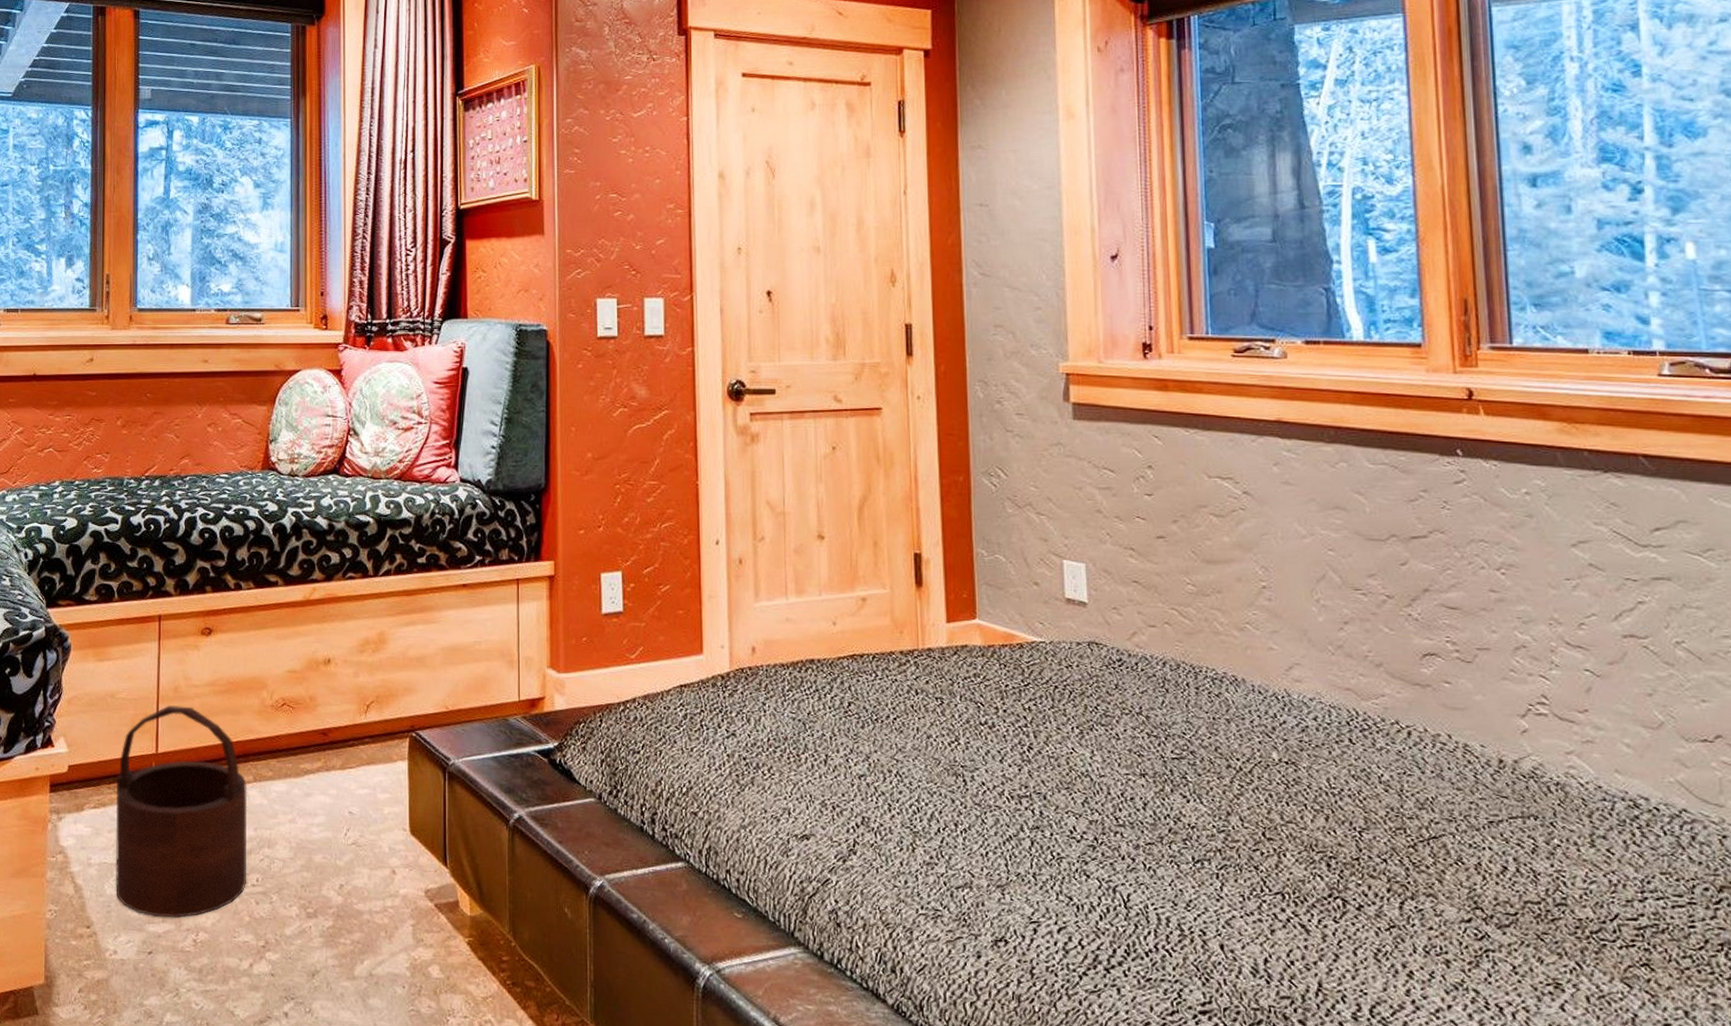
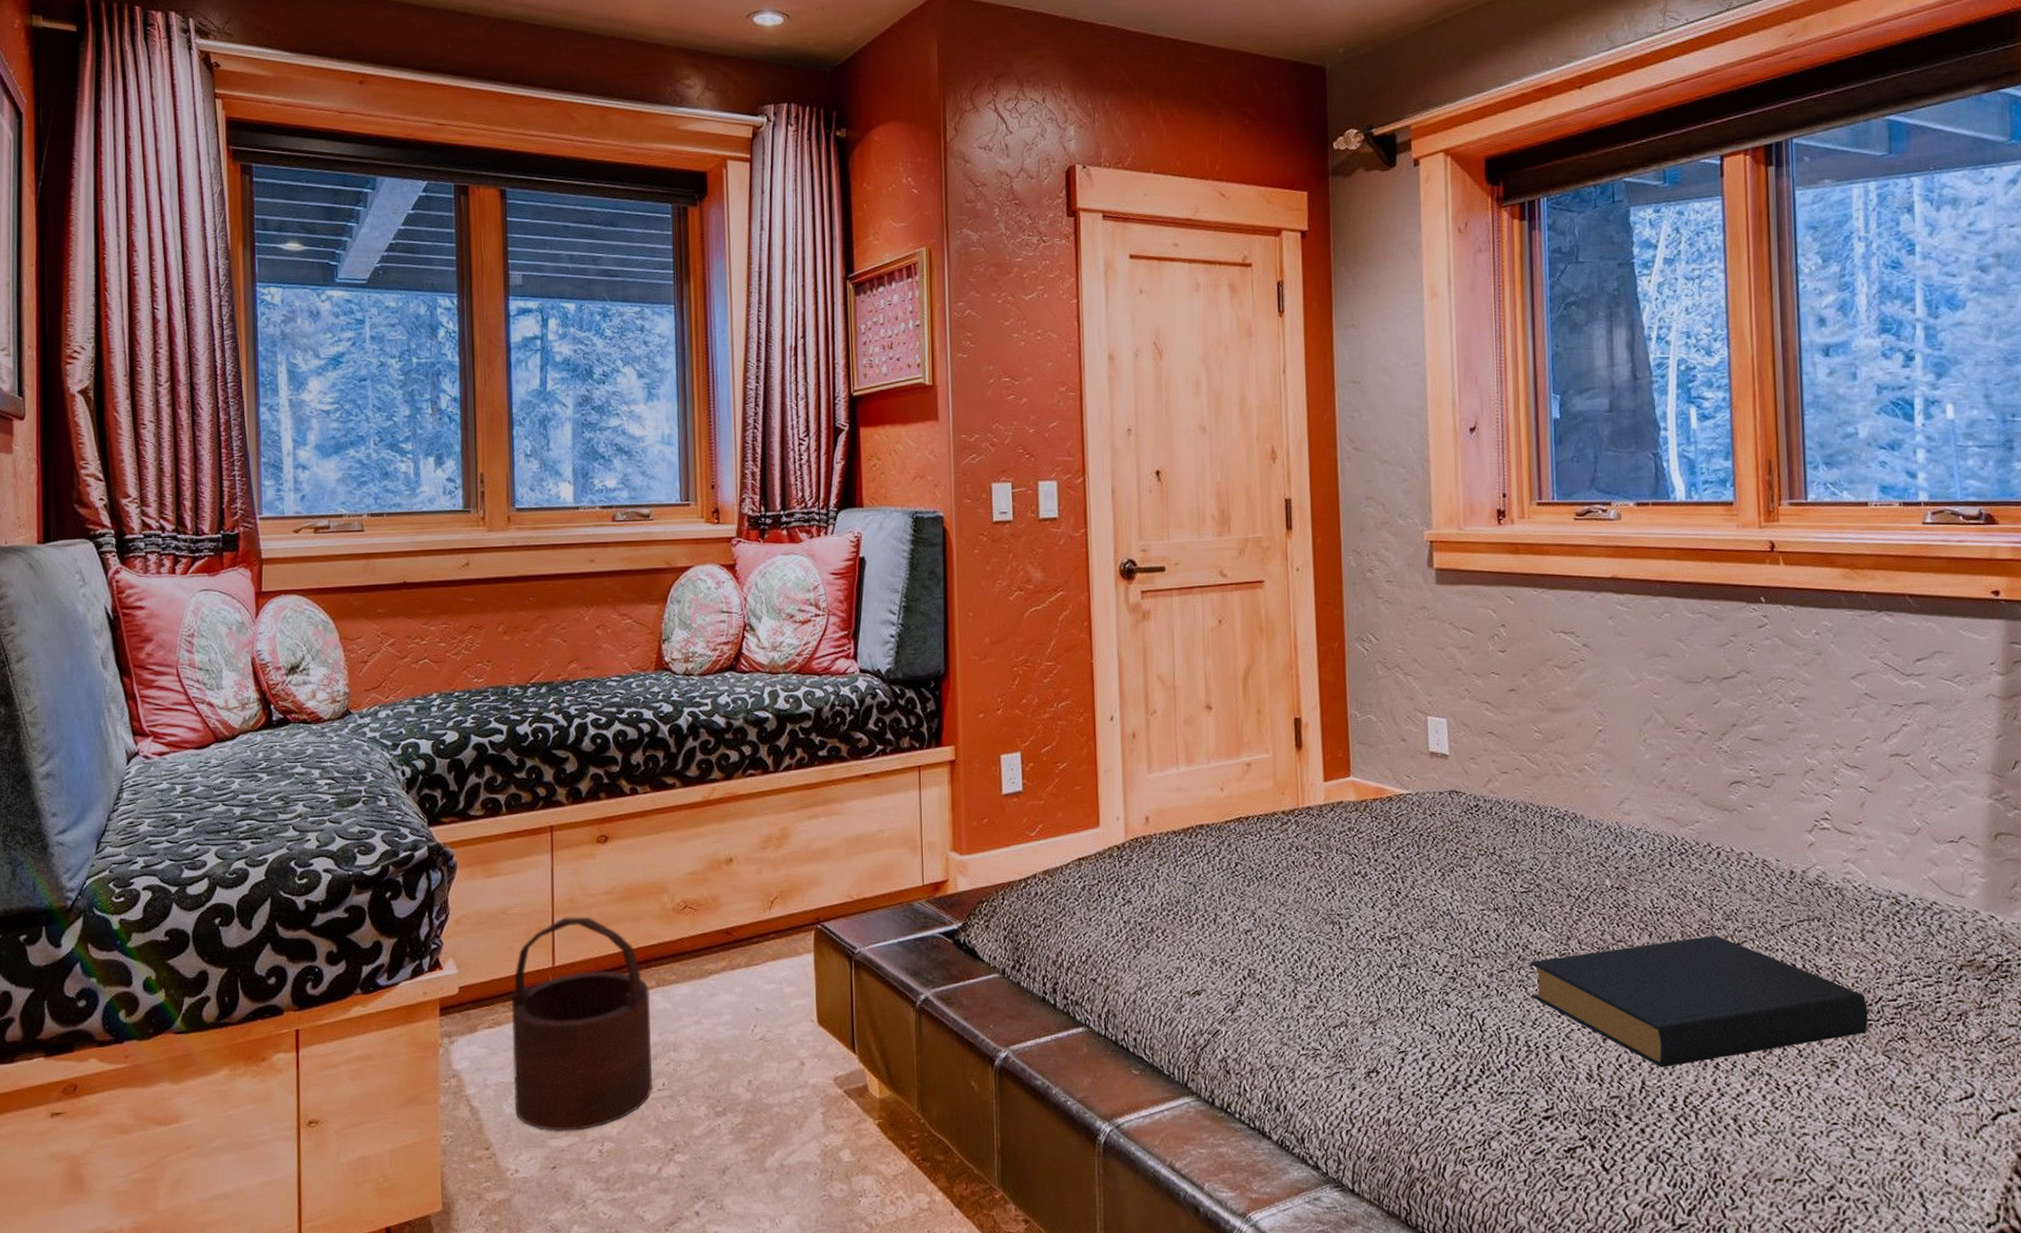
hardback book: none [1182,825,1601,970] -> present [1529,936,1868,1068]

